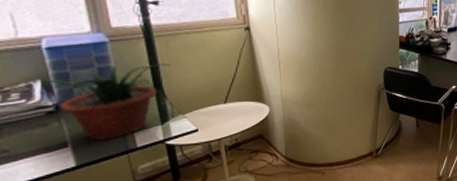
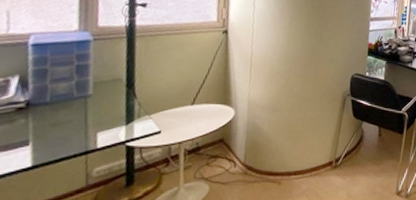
potted plant: present [41,64,171,140] -> none [19,63,147,139]

